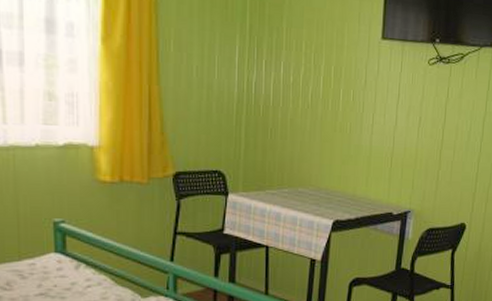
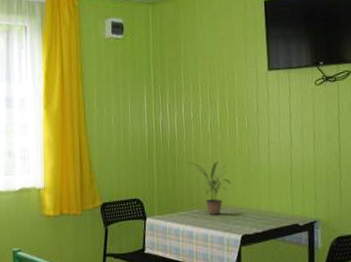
potted plant: none [281,133,329,197] -> present [187,161,232,215]

